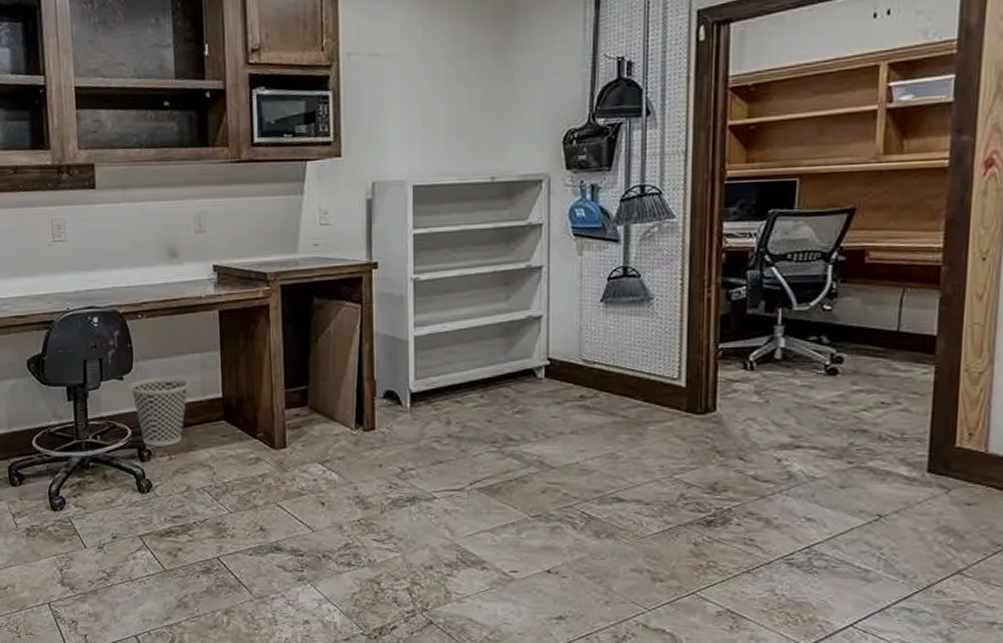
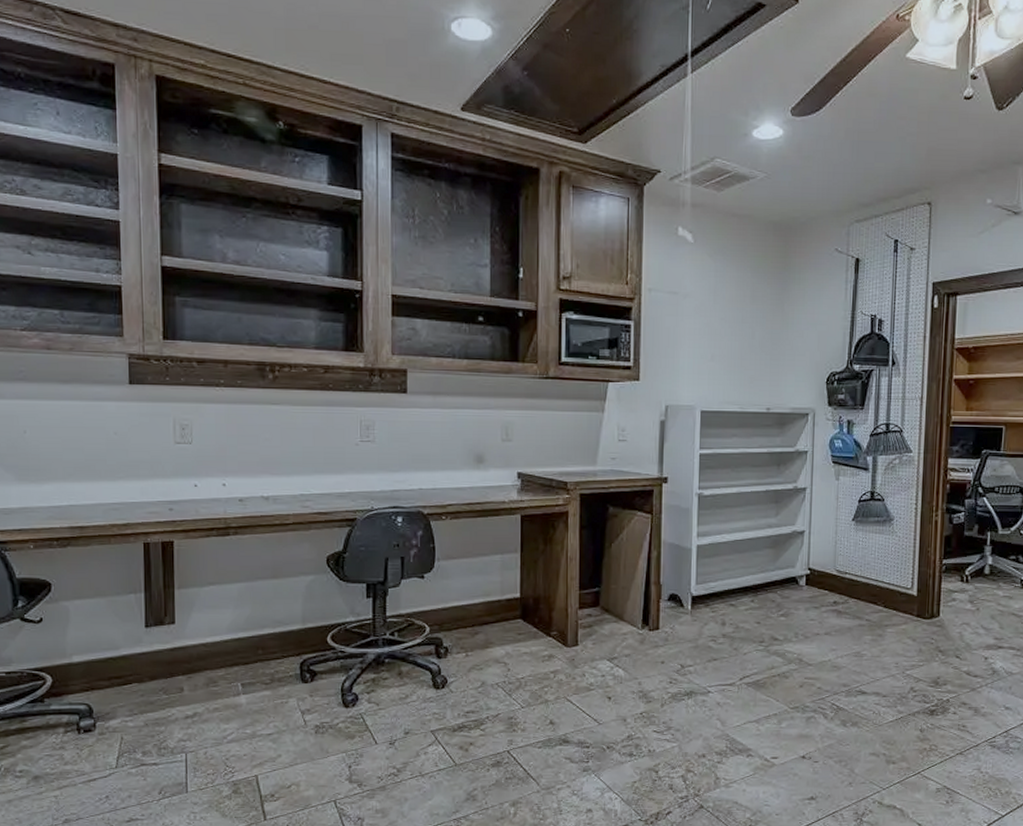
wastebasket: present [130,377,189,446] -> none [430,576,489,643]

